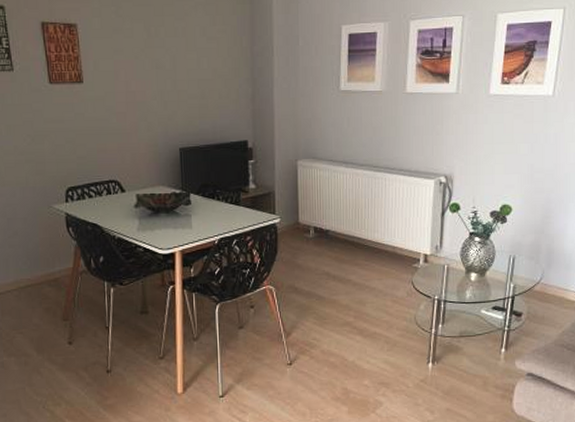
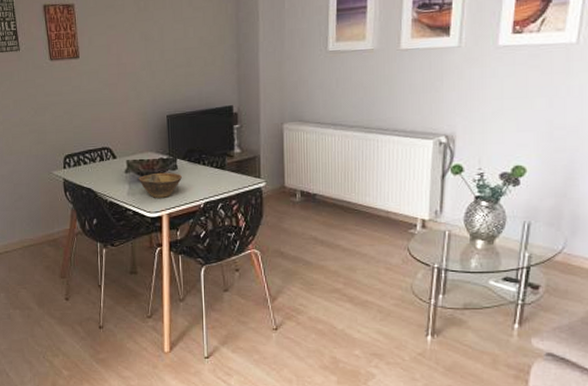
bowl: none [149,207,196,234] -> present [139,172,182,198]

